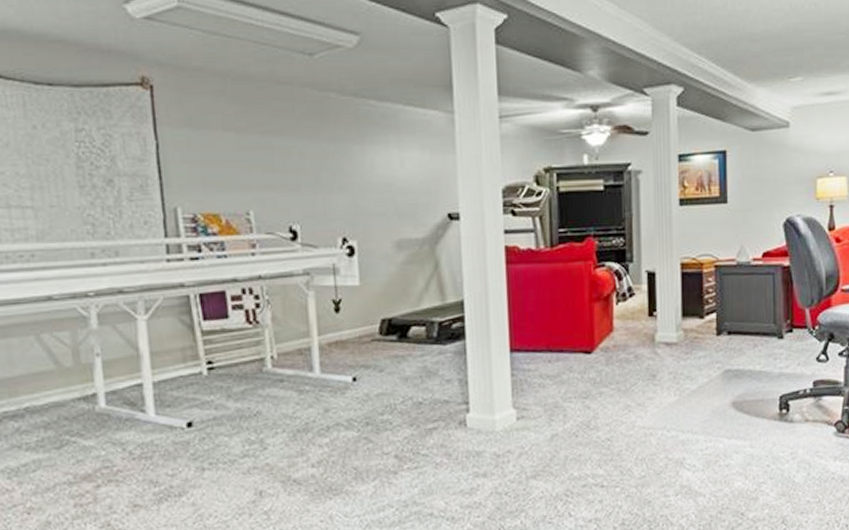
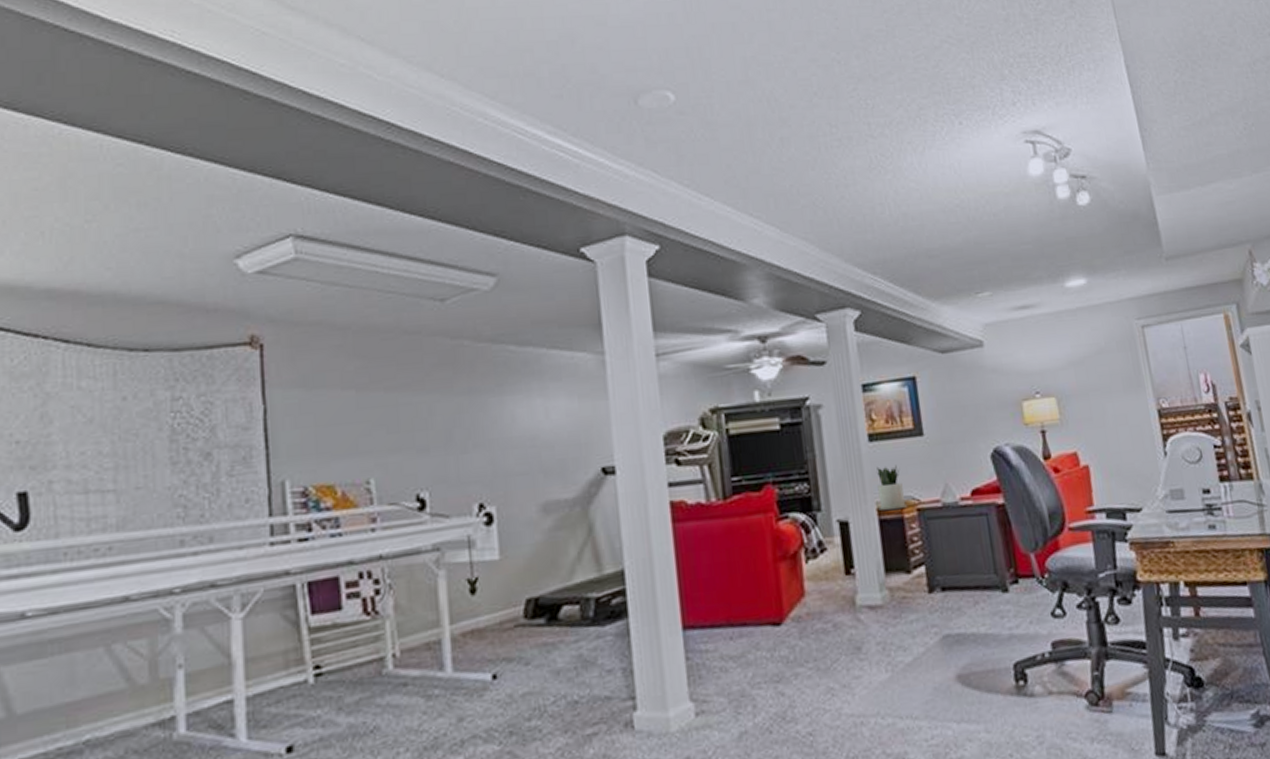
planter: none [682,227,707,266] -> present [877,464,908,512]

